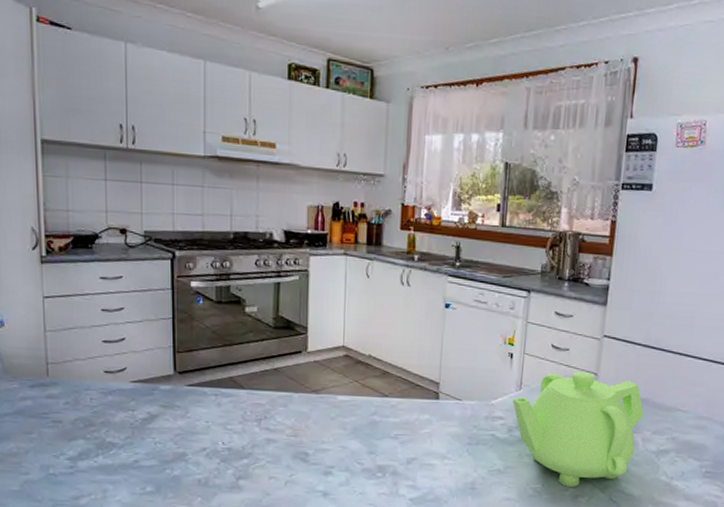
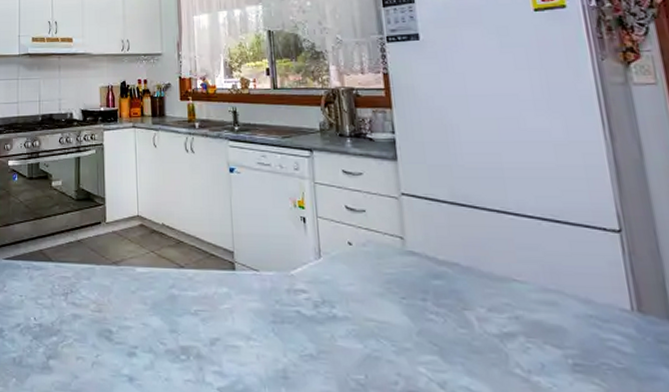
teapot: present [512,372,644,487] -> none [313,236,471,380]

